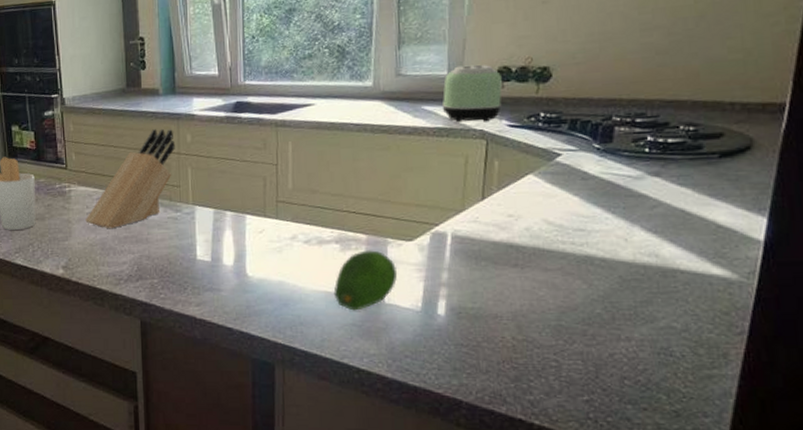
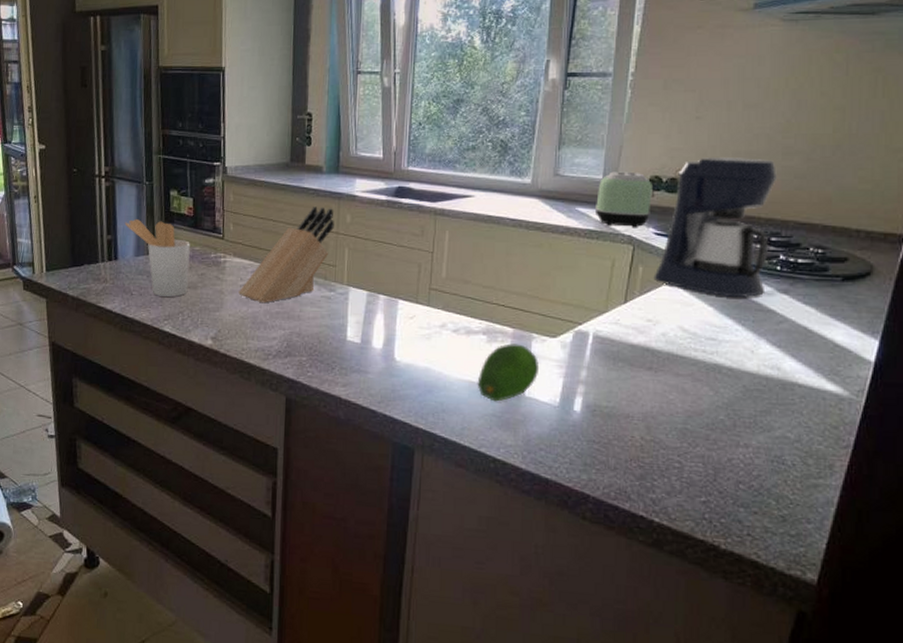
coffee maker: none [511,38,636,185] -> present [653,158,777,297]

